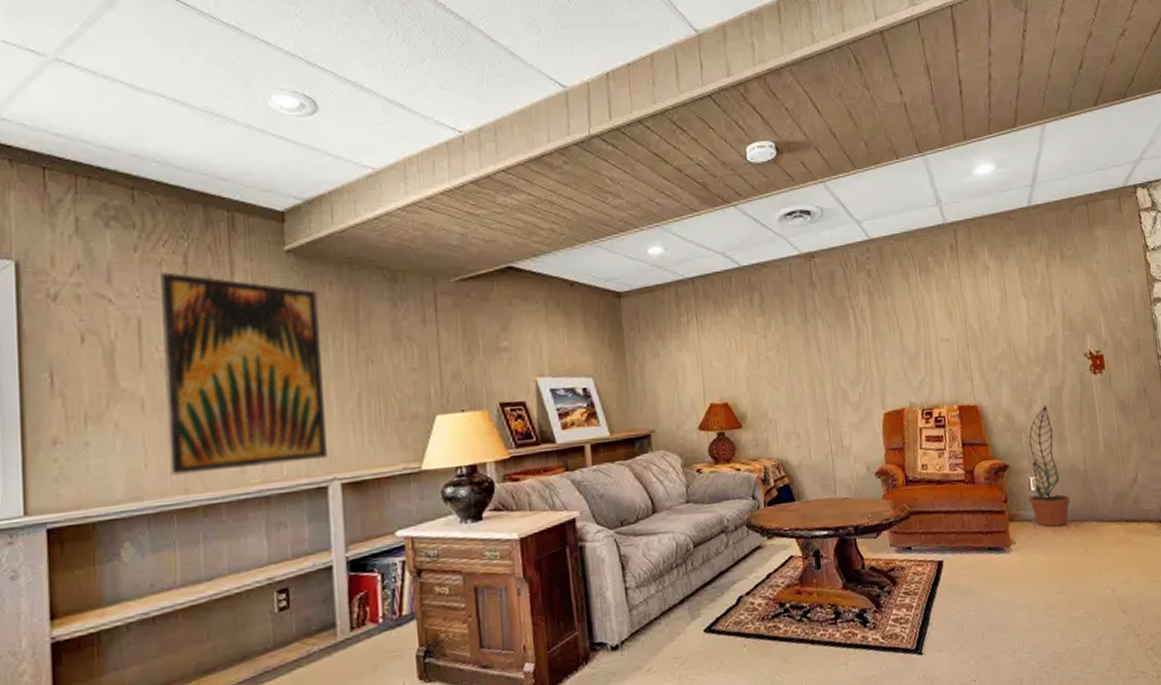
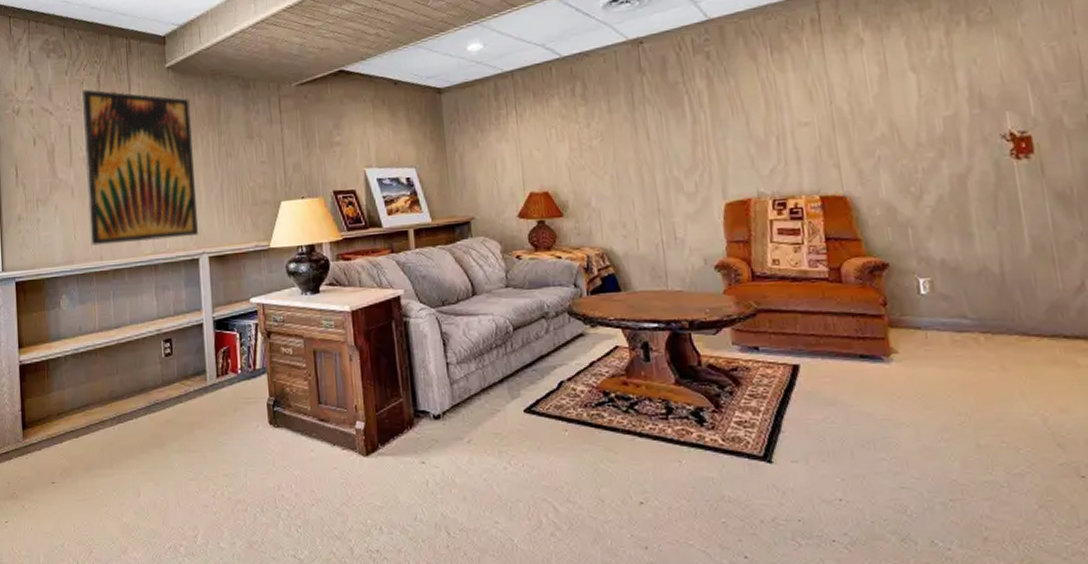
decorative plant: present [1028,406,1071,527] -> none [917,197,979,338]

